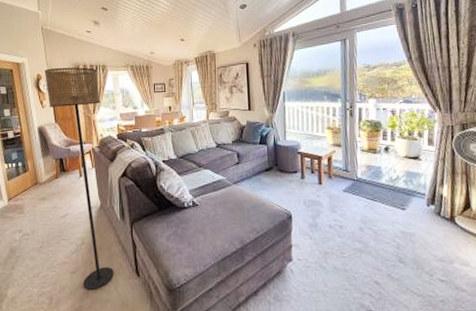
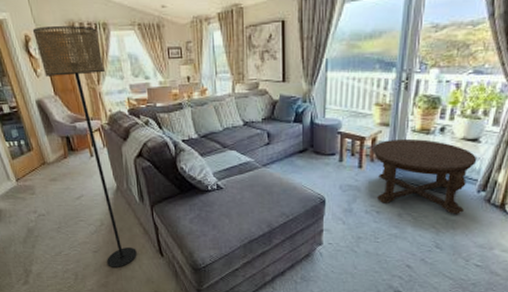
coffee table: none [329,157,421,228] -> present [372,138,477,214]

